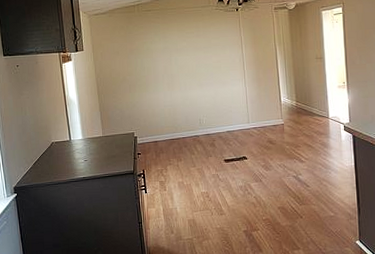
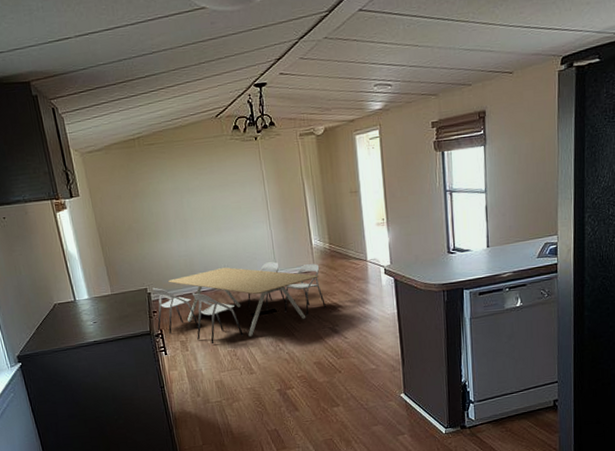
dining set: none [139,115,292,186] -> present [152,262,327,345]

